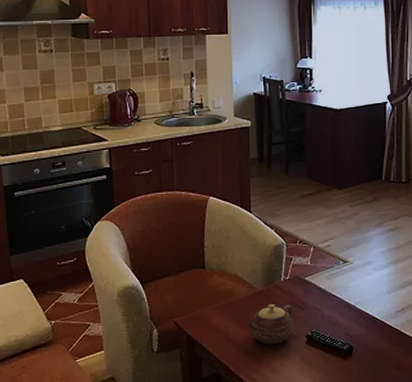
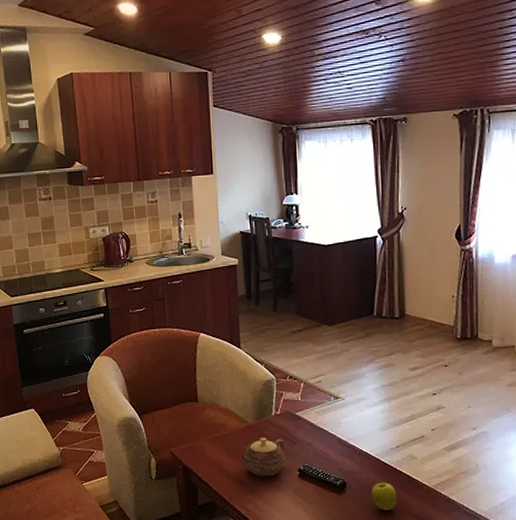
fruit: none [377,345,401,374] -> present [371,482,398,511]

